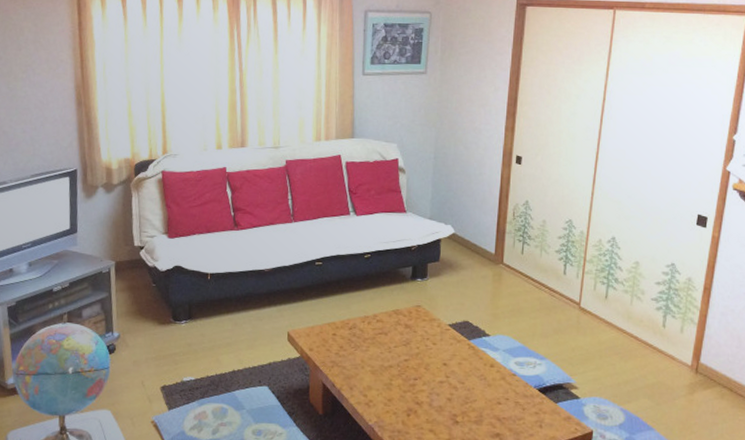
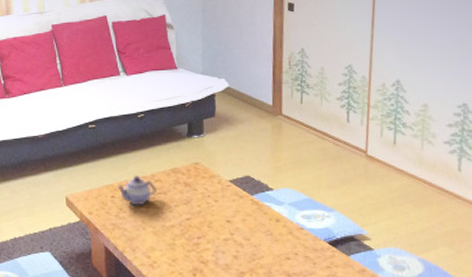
teapot: none [338,314,379,345] -> present [116,174,158,206]

